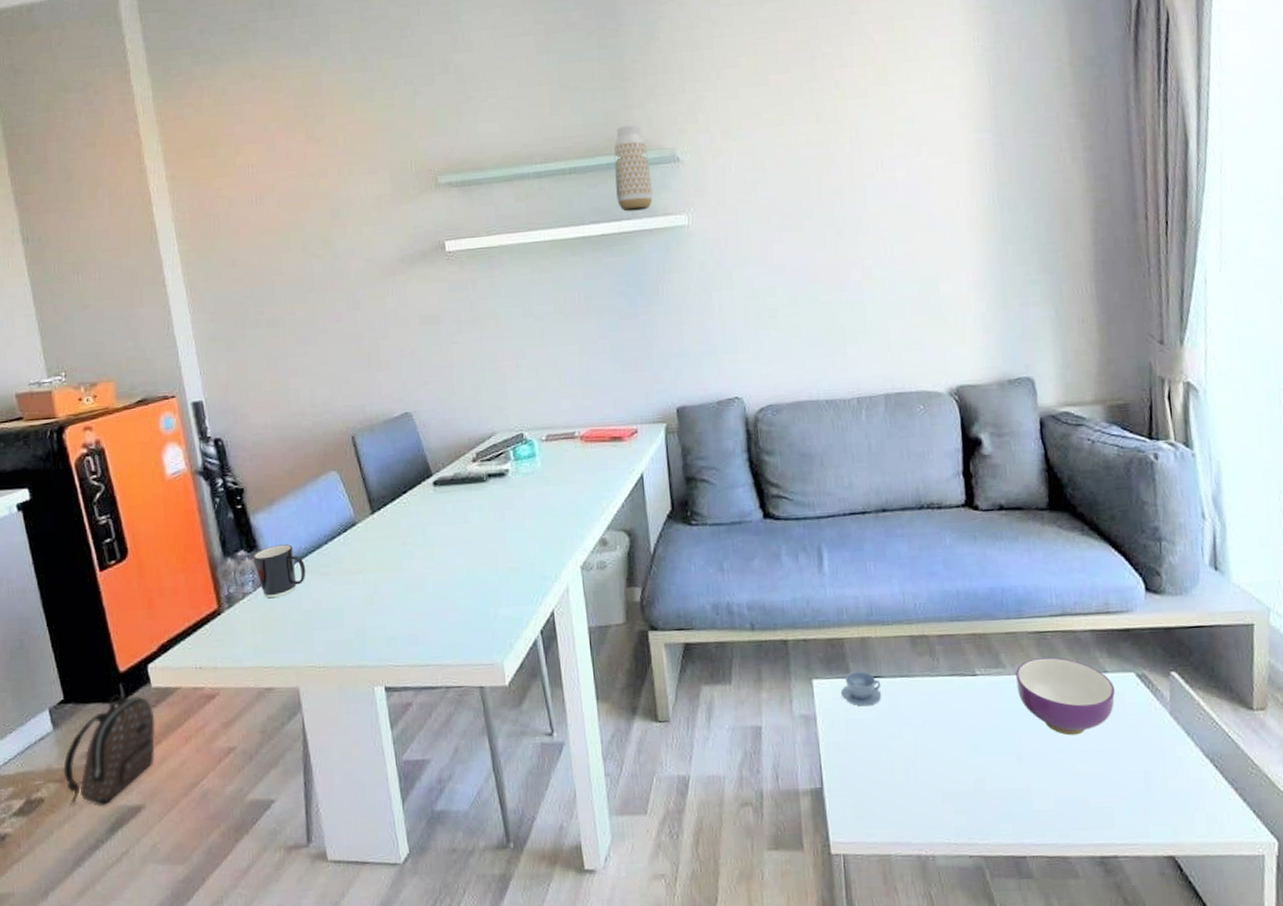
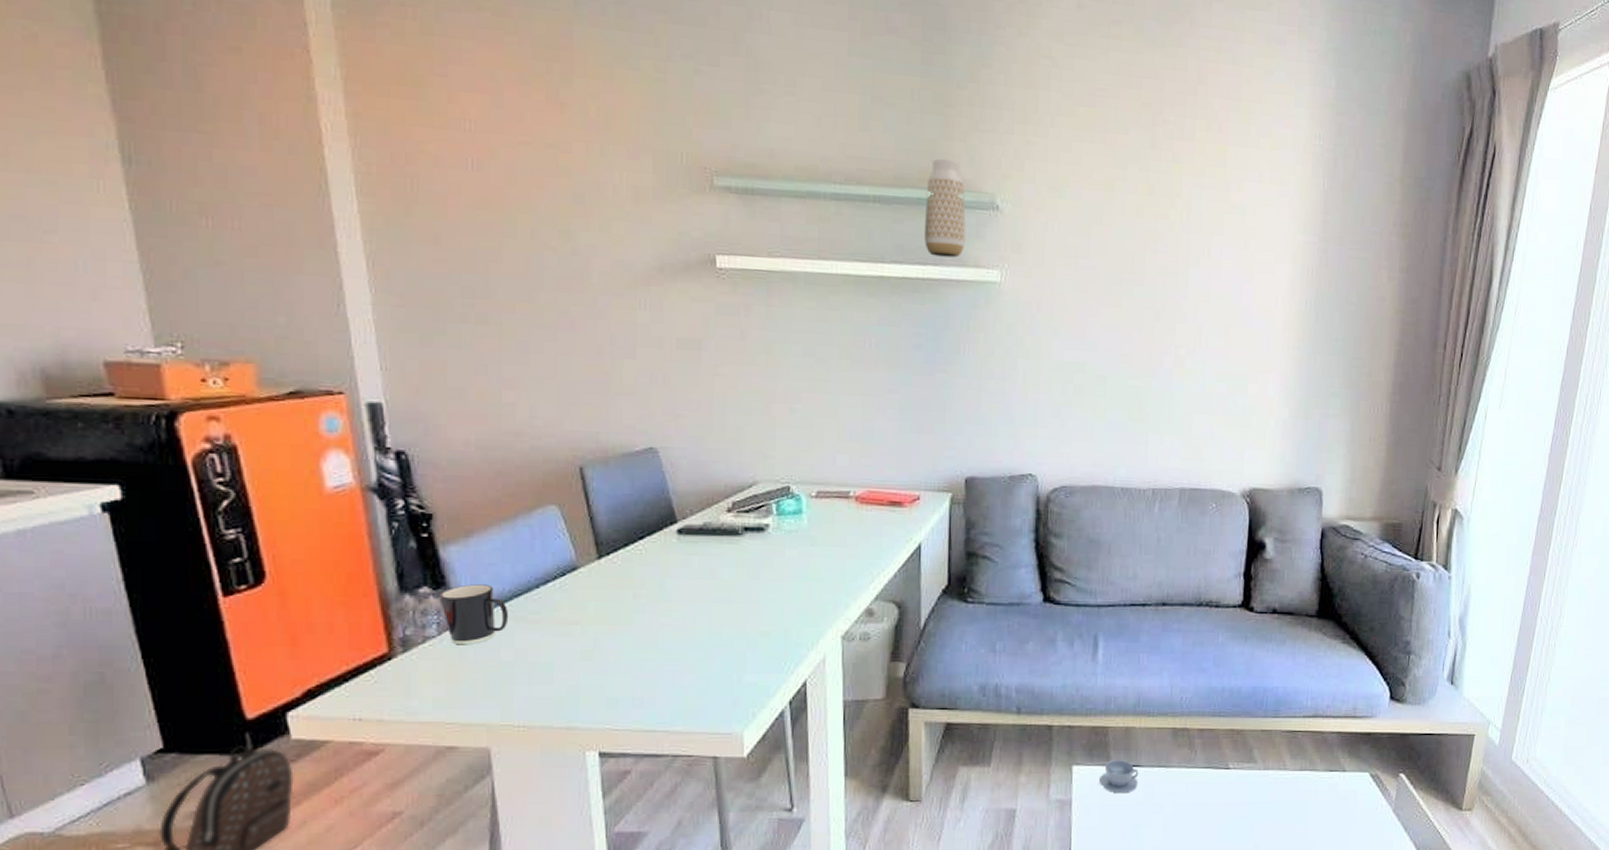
bowl: present [1016,657,1116,736] -> none [1264,755,1351,828]

